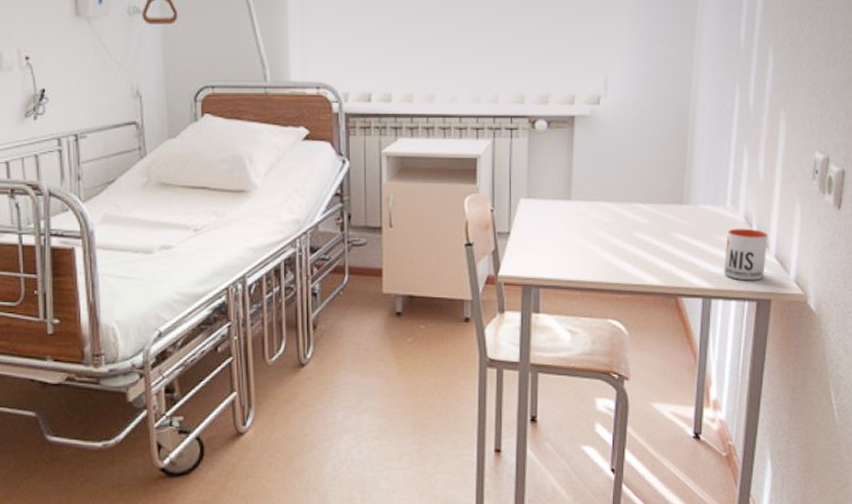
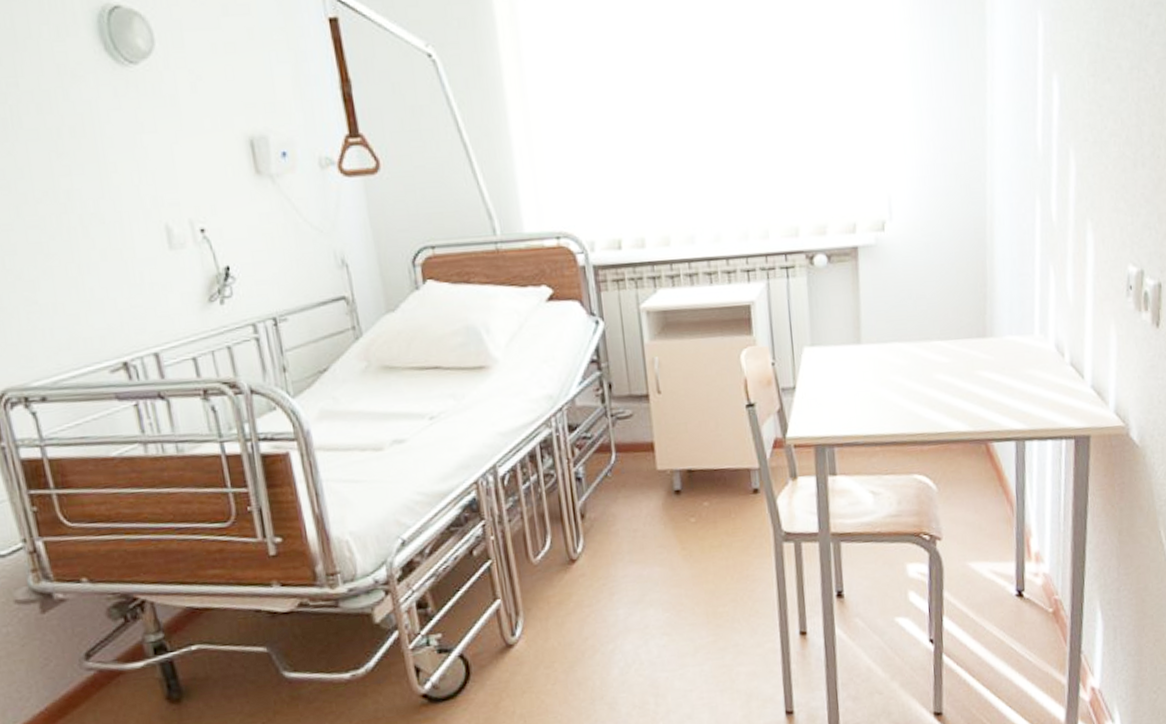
mug: present [724,228,769,281] -> none [1036,358,1083,417]

